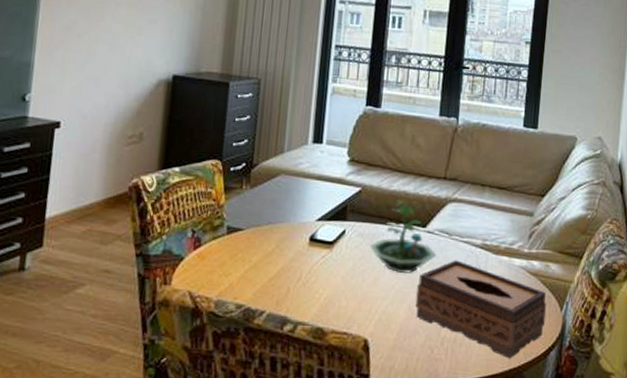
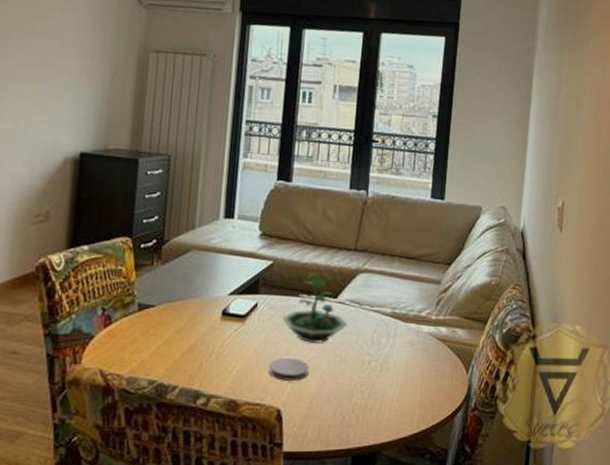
coaster: none [356,286,397,311] -> present [269,357,309,381]
tissue box: present [415,260,546,359] -> none [327,329,453,422]

